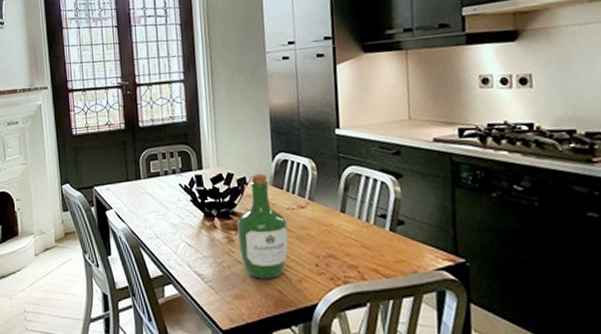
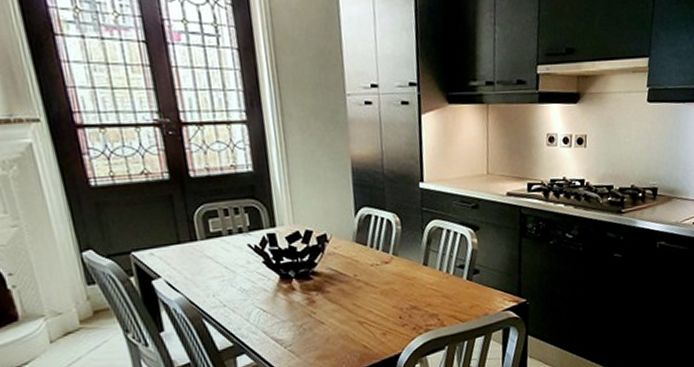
wine bottle: present [237,173,289,279] -> none [318,229,373,337]

